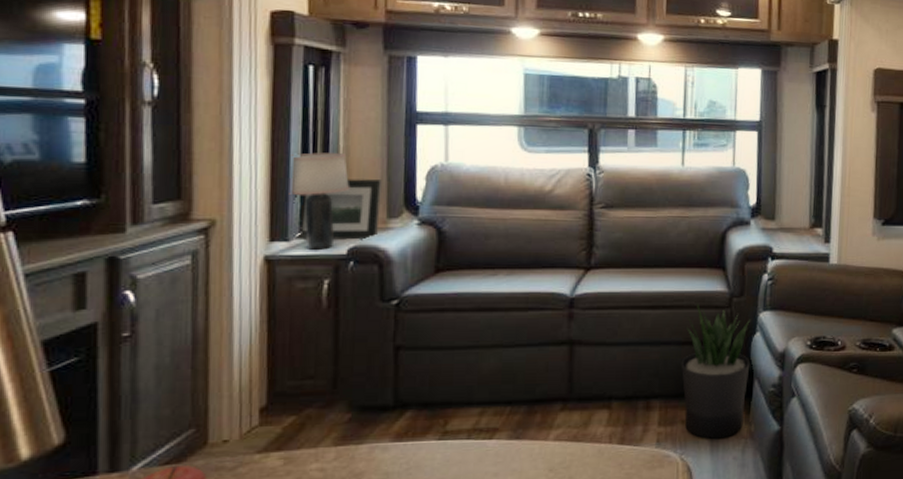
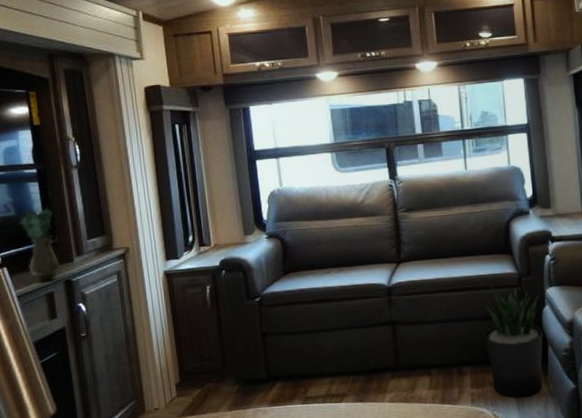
vase: none [43,150,103,258] -> present [18,207,60,283]
table lamp: present [289,152,350,250] -> none [171,189,216,264]
picture frame: present [292,179,382,241] -> none [179,206,239,258]

